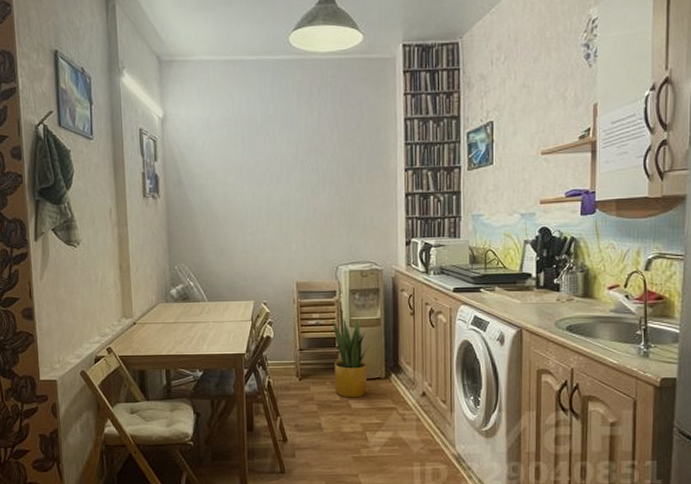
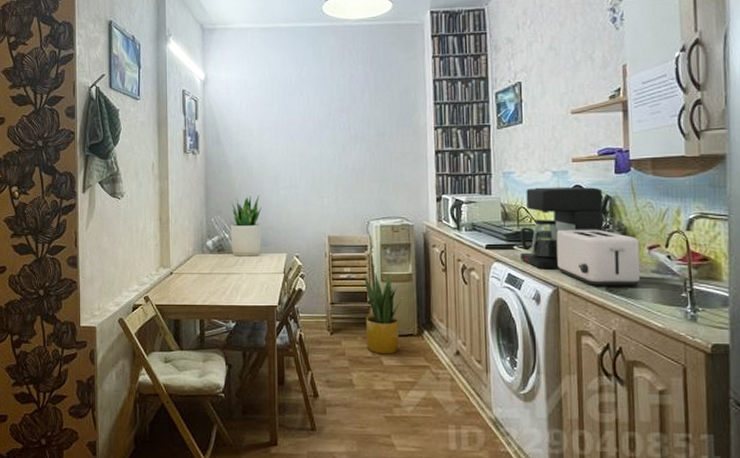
planter: none [195,240,228,305] -> present [230,194,262,257]
coffee maker: none [486,228,568,310] -> present [519,186,604,268]
toaster: none [522,270,600,326] -> present [556,229,641,286]

